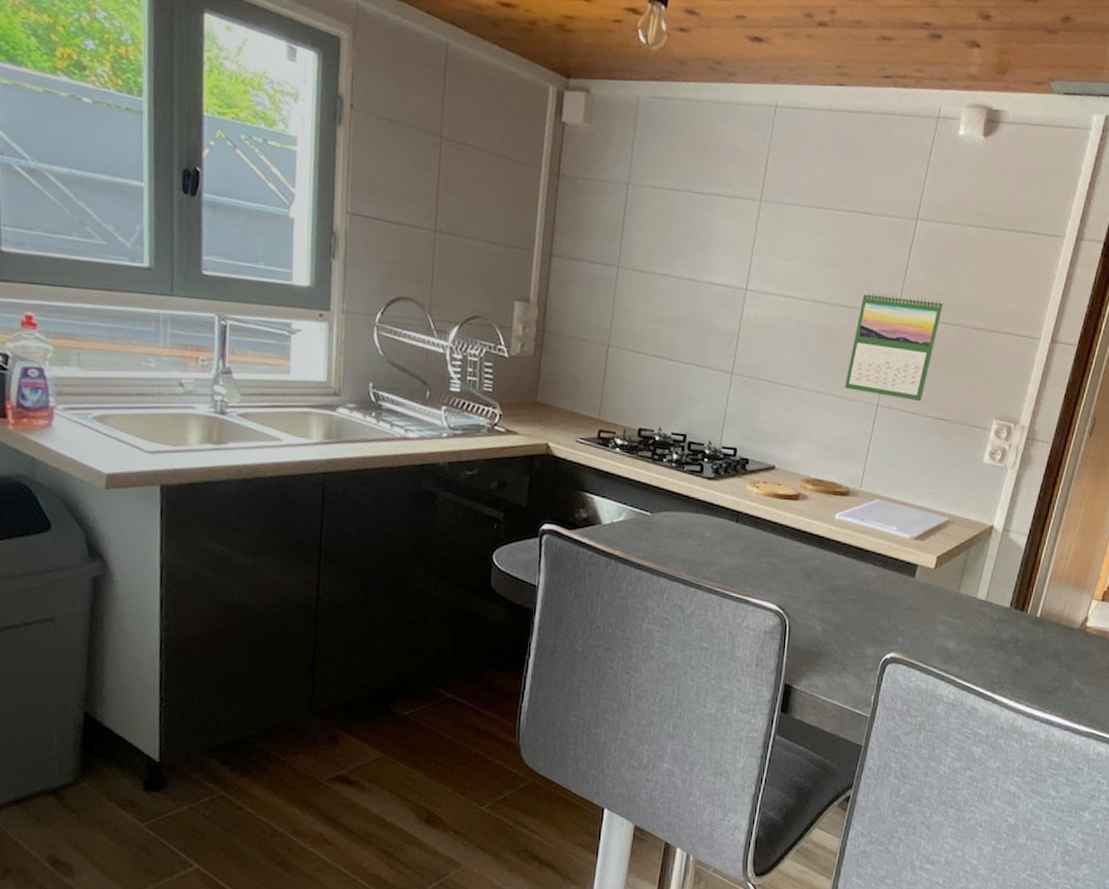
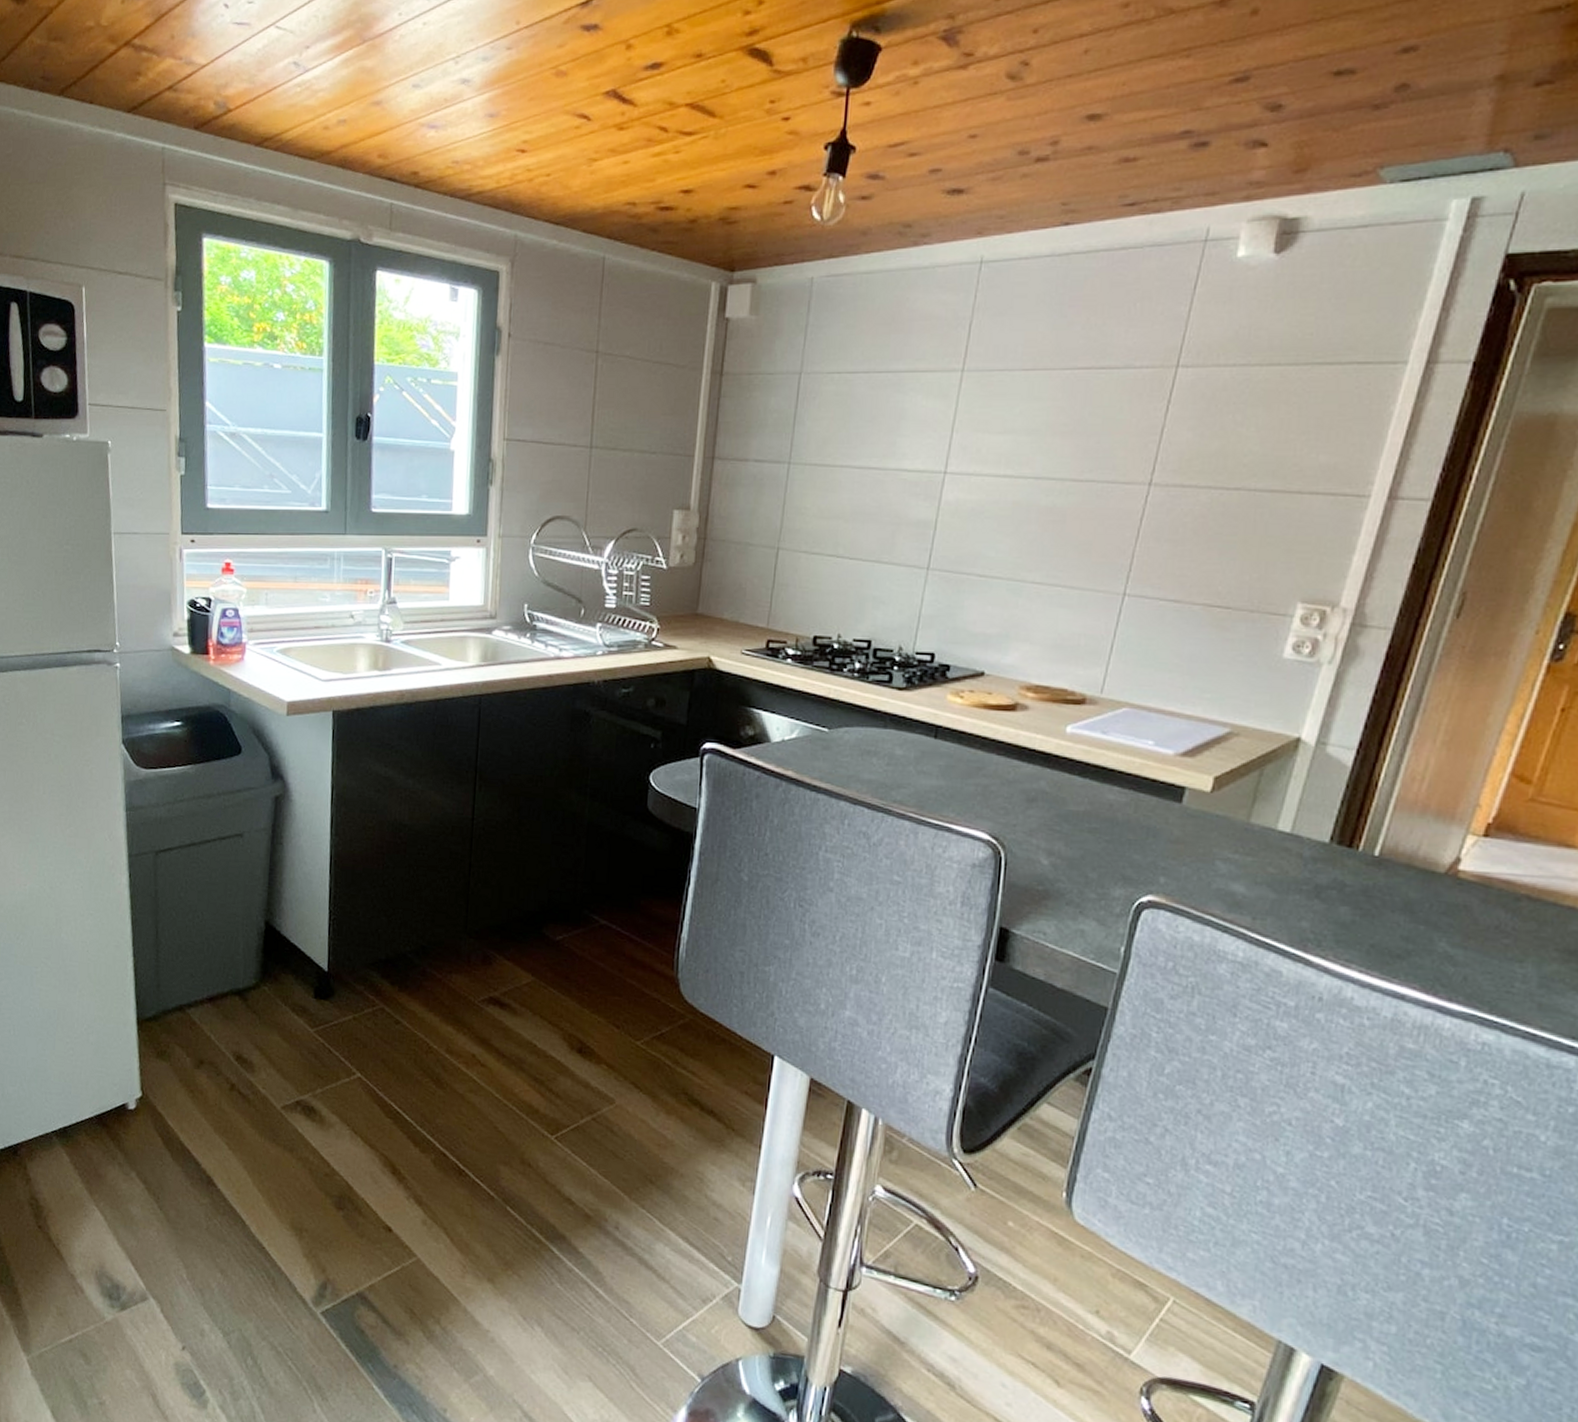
calendar: present [845,291,944,402] -> none [1078,458,1219,587]

